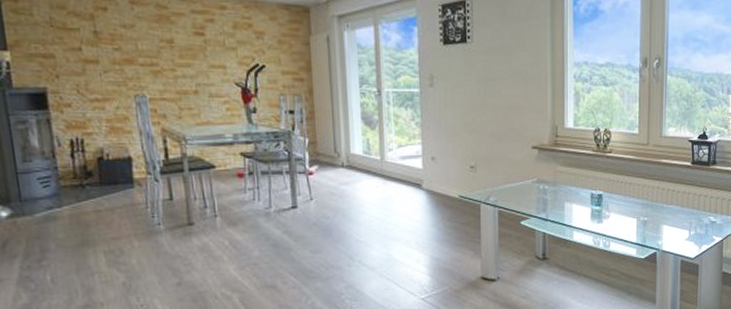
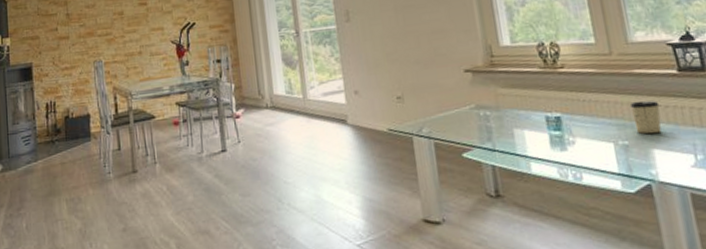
cup: none [653,185,674,213] -> present [629,100,662,134]

